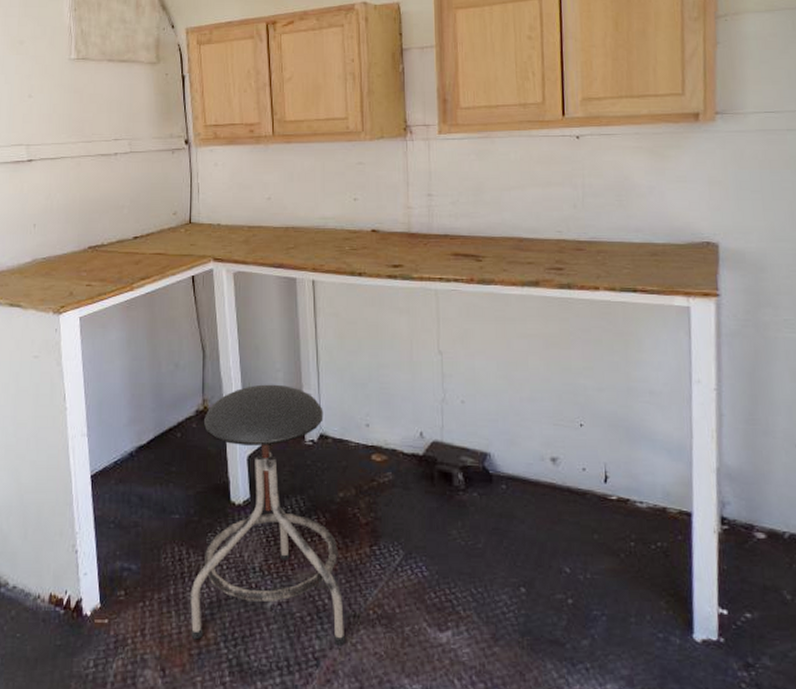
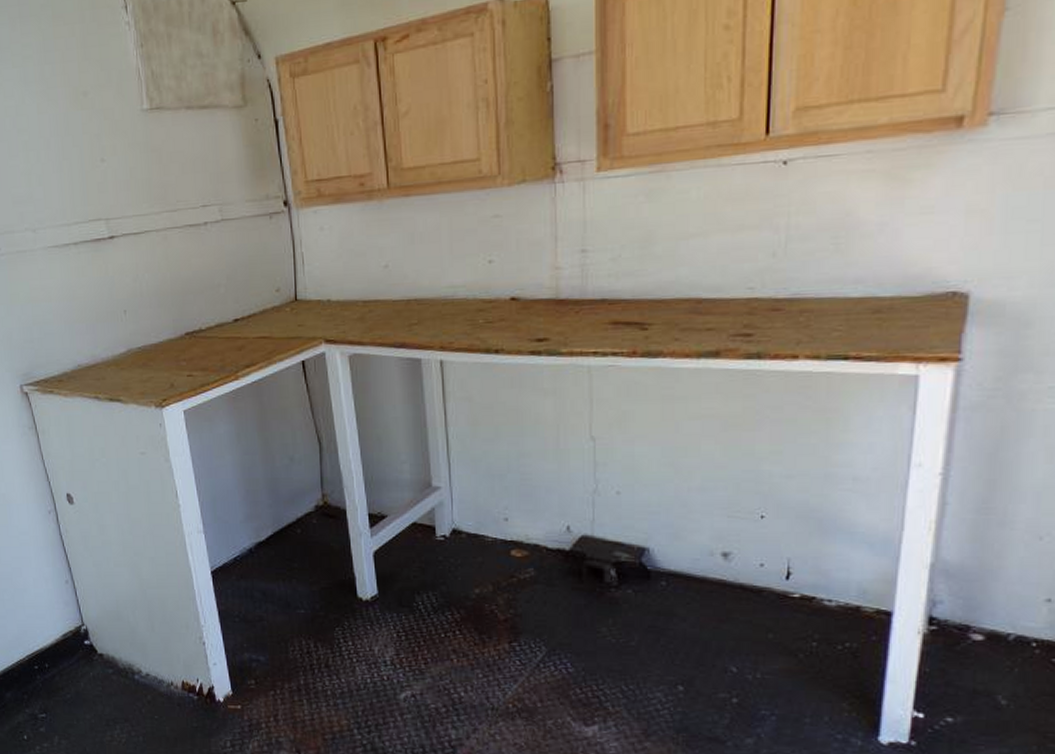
stool: present [190,384,346,645] -> none [321,477,484,735]

